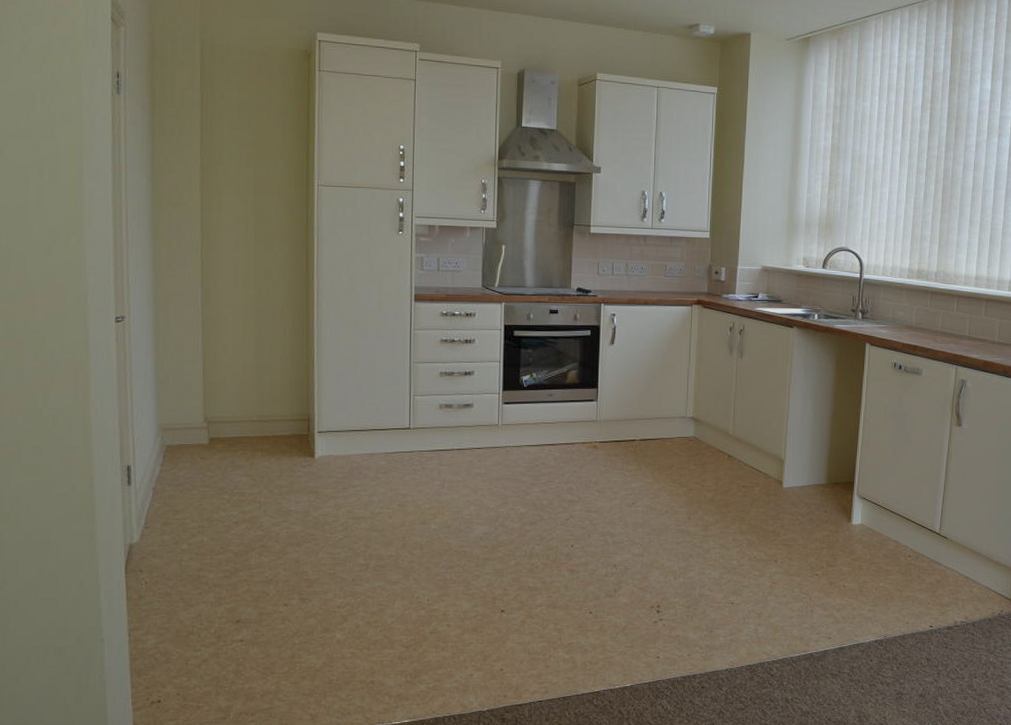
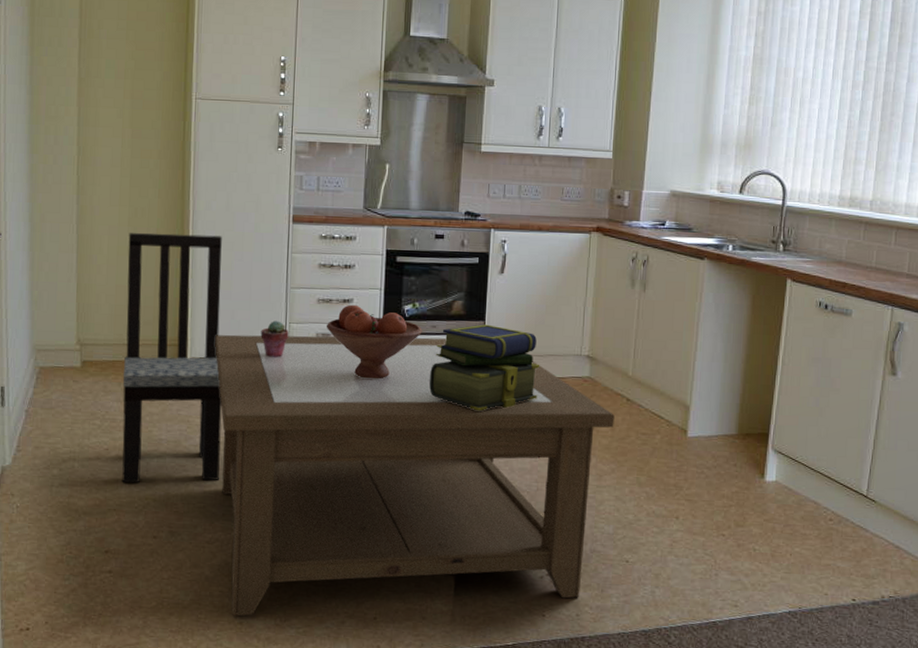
dining chair: none [251,313,350,554] -> present [122,232,222,483]
coffee table: none [341,405,718,676] -> present [215,334,615,616]
potted succulent: none [386,394,413,428] -> present [260,320,289,357]
fruit bowl: none [449,377,540,446] -> present [327,304,422,379]
stack of books: none [547,391,649,472] -> present [428,324,540,411]

